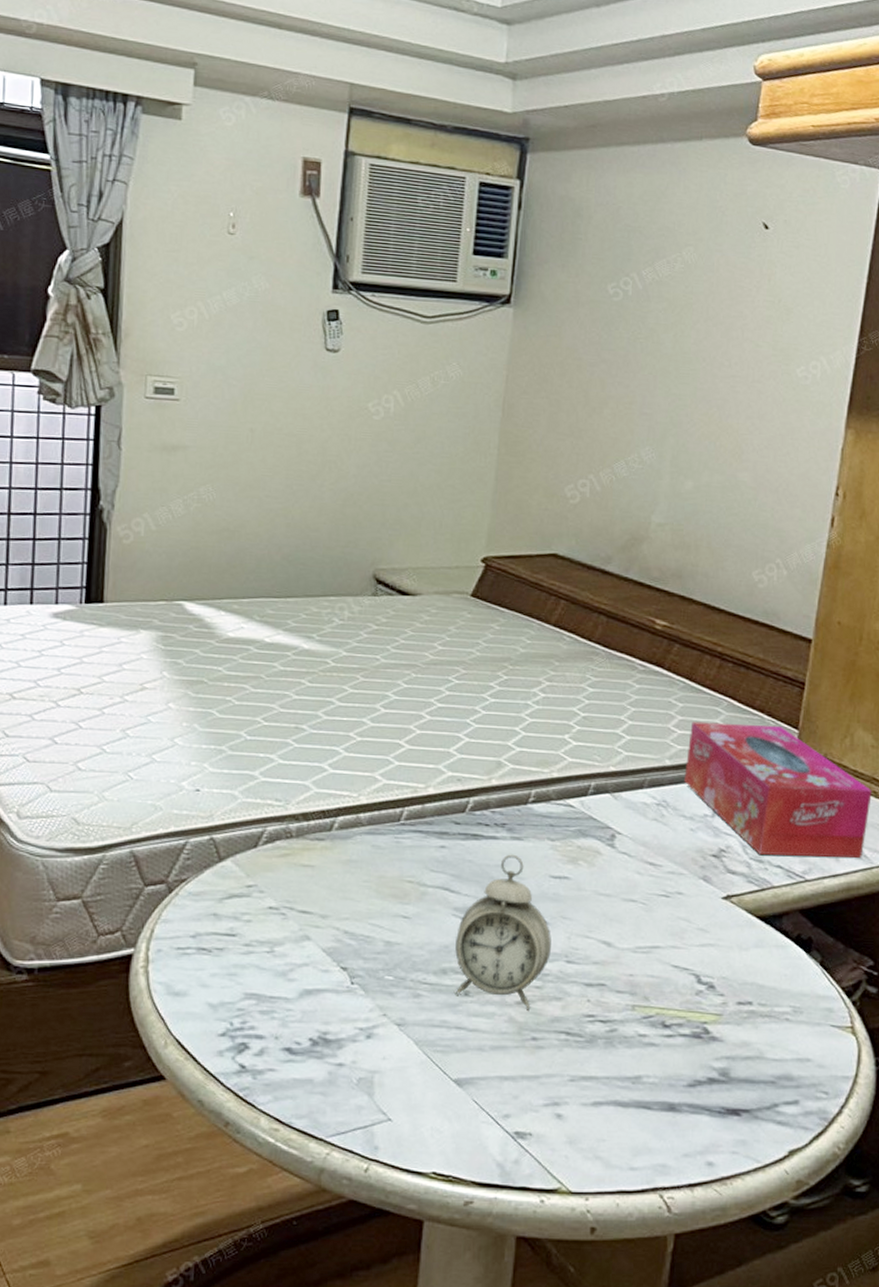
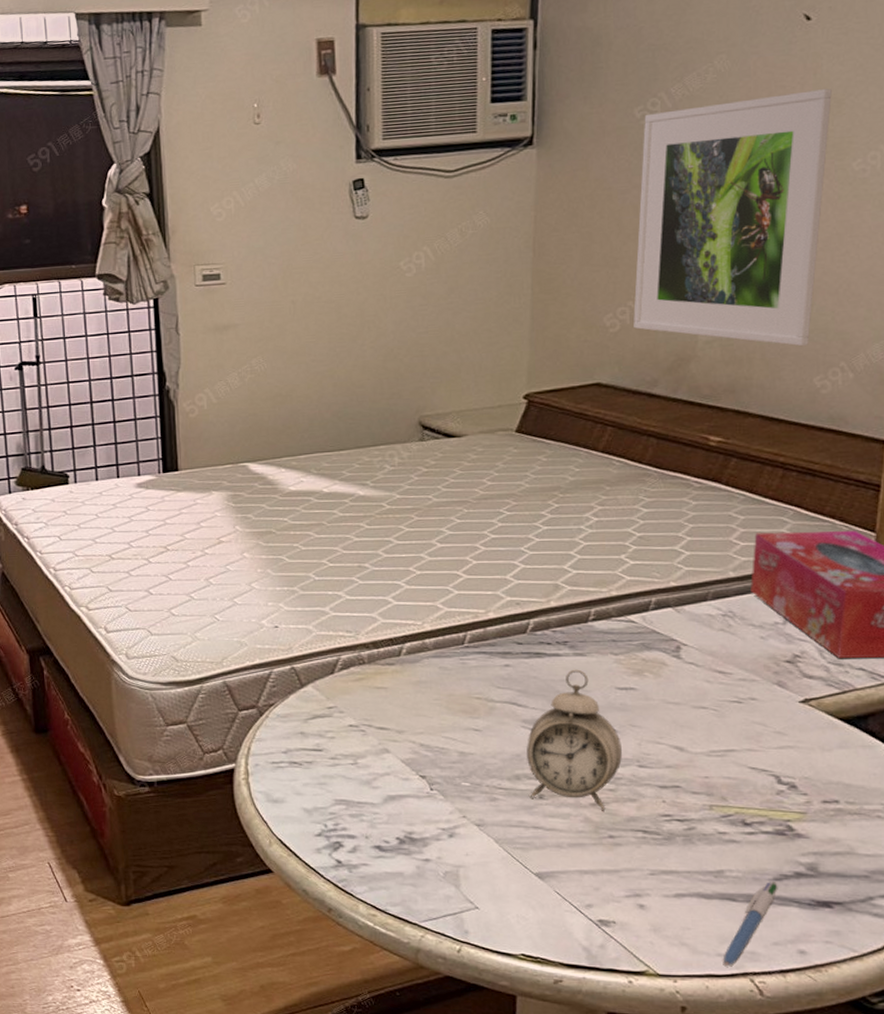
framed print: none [593,291,783,540] -> present [633,89,832,347]
pen: none [635,1087,692,1182] -> present [724,880,778,967]

